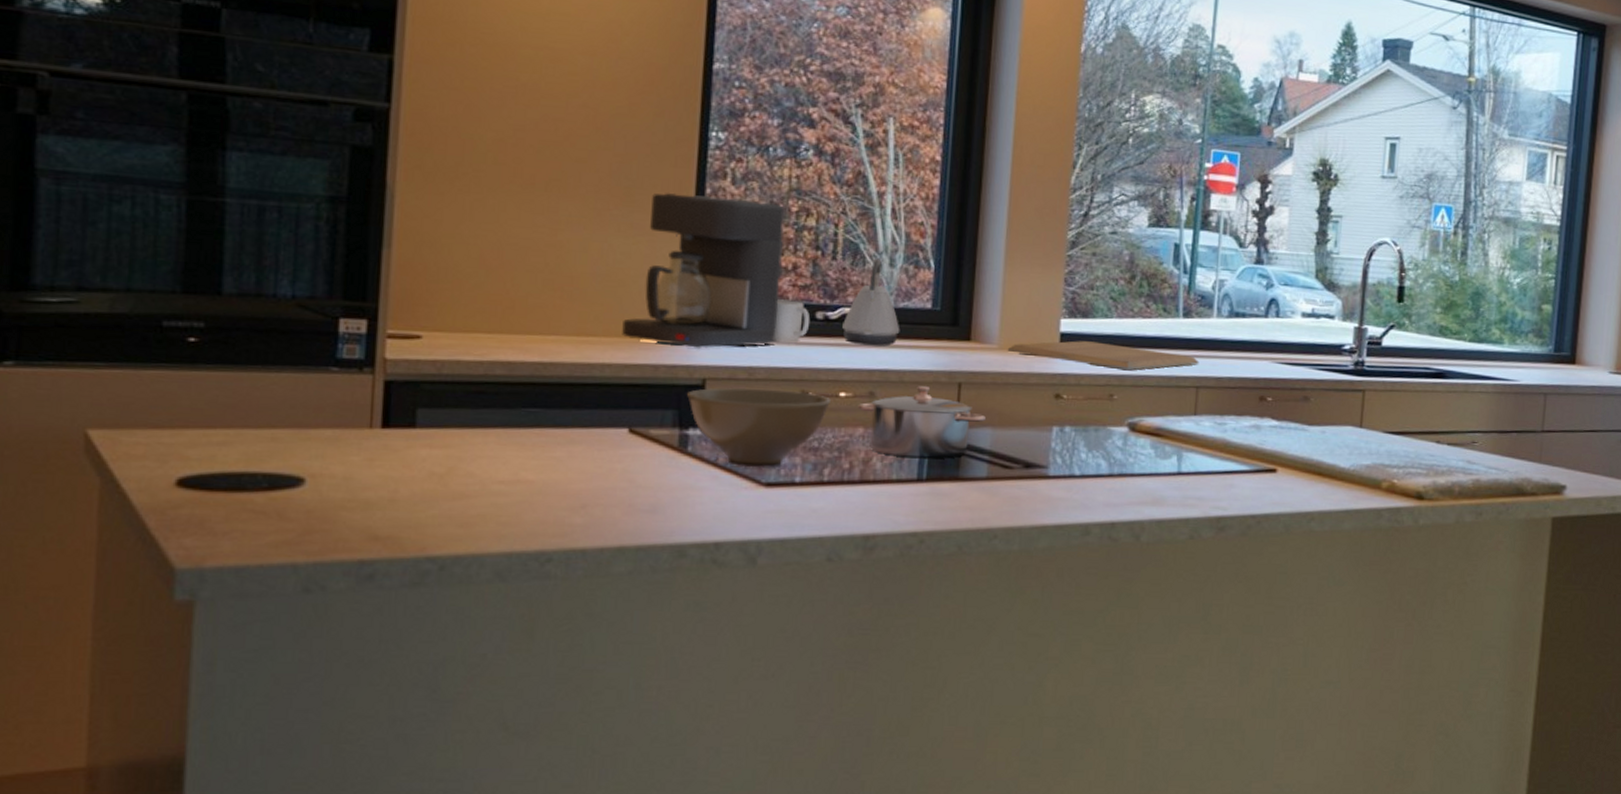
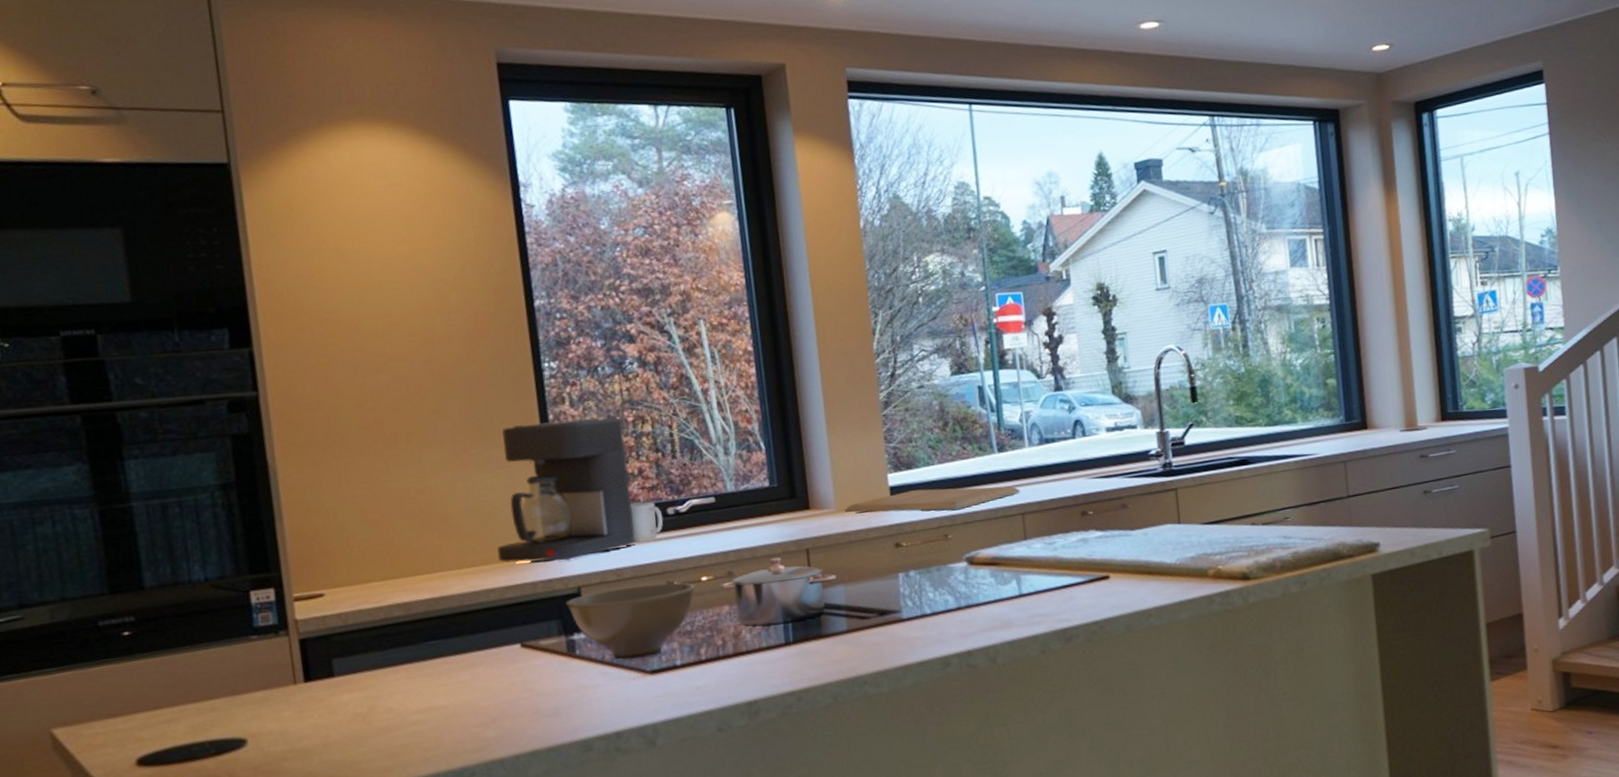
kettle: present [842,258,900,347] -> none [692,450,745,532]

